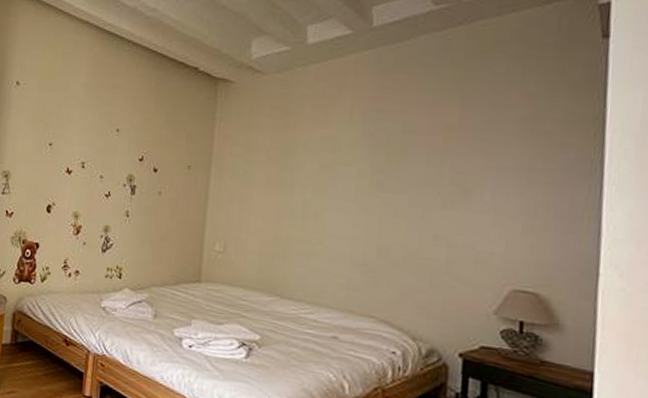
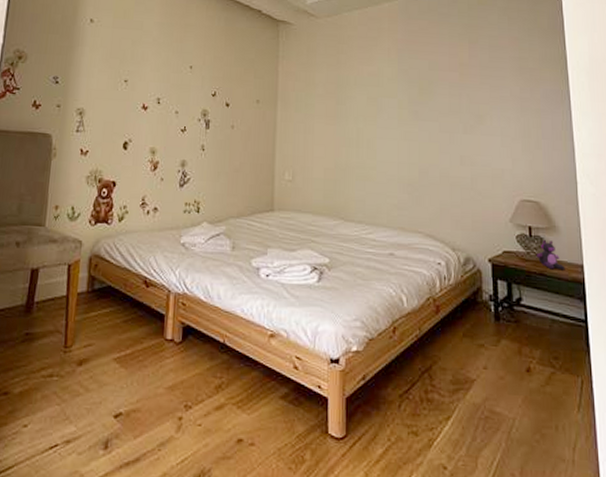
stuffed animal: none [525,338,567,376] -> present [536,240,565,271]

